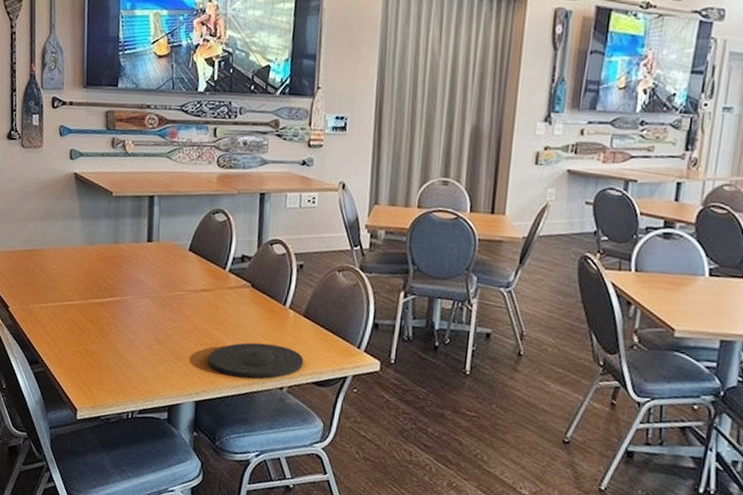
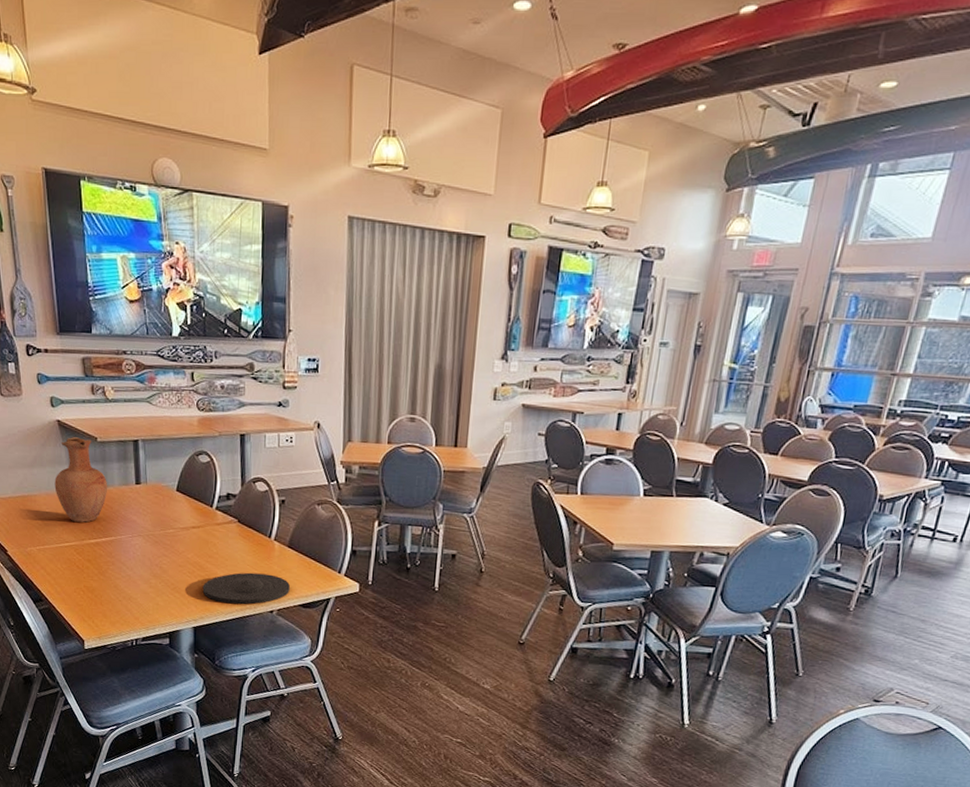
vase: none [64,190,118,281] -> present [54,437,107,523]

